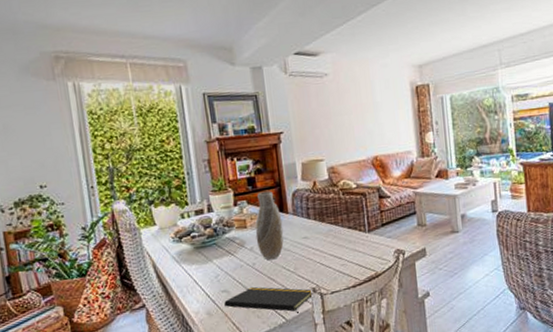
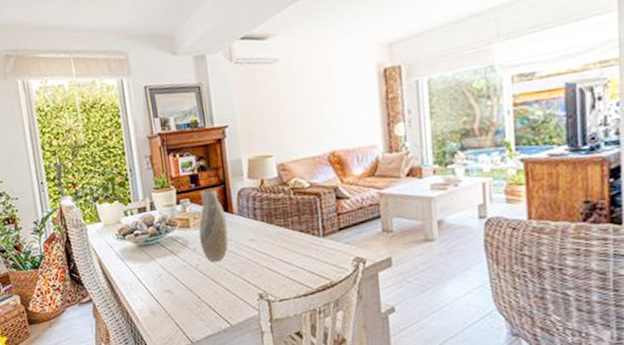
notepad: present [224,286,314,313] -> none [167,288,261,319]

